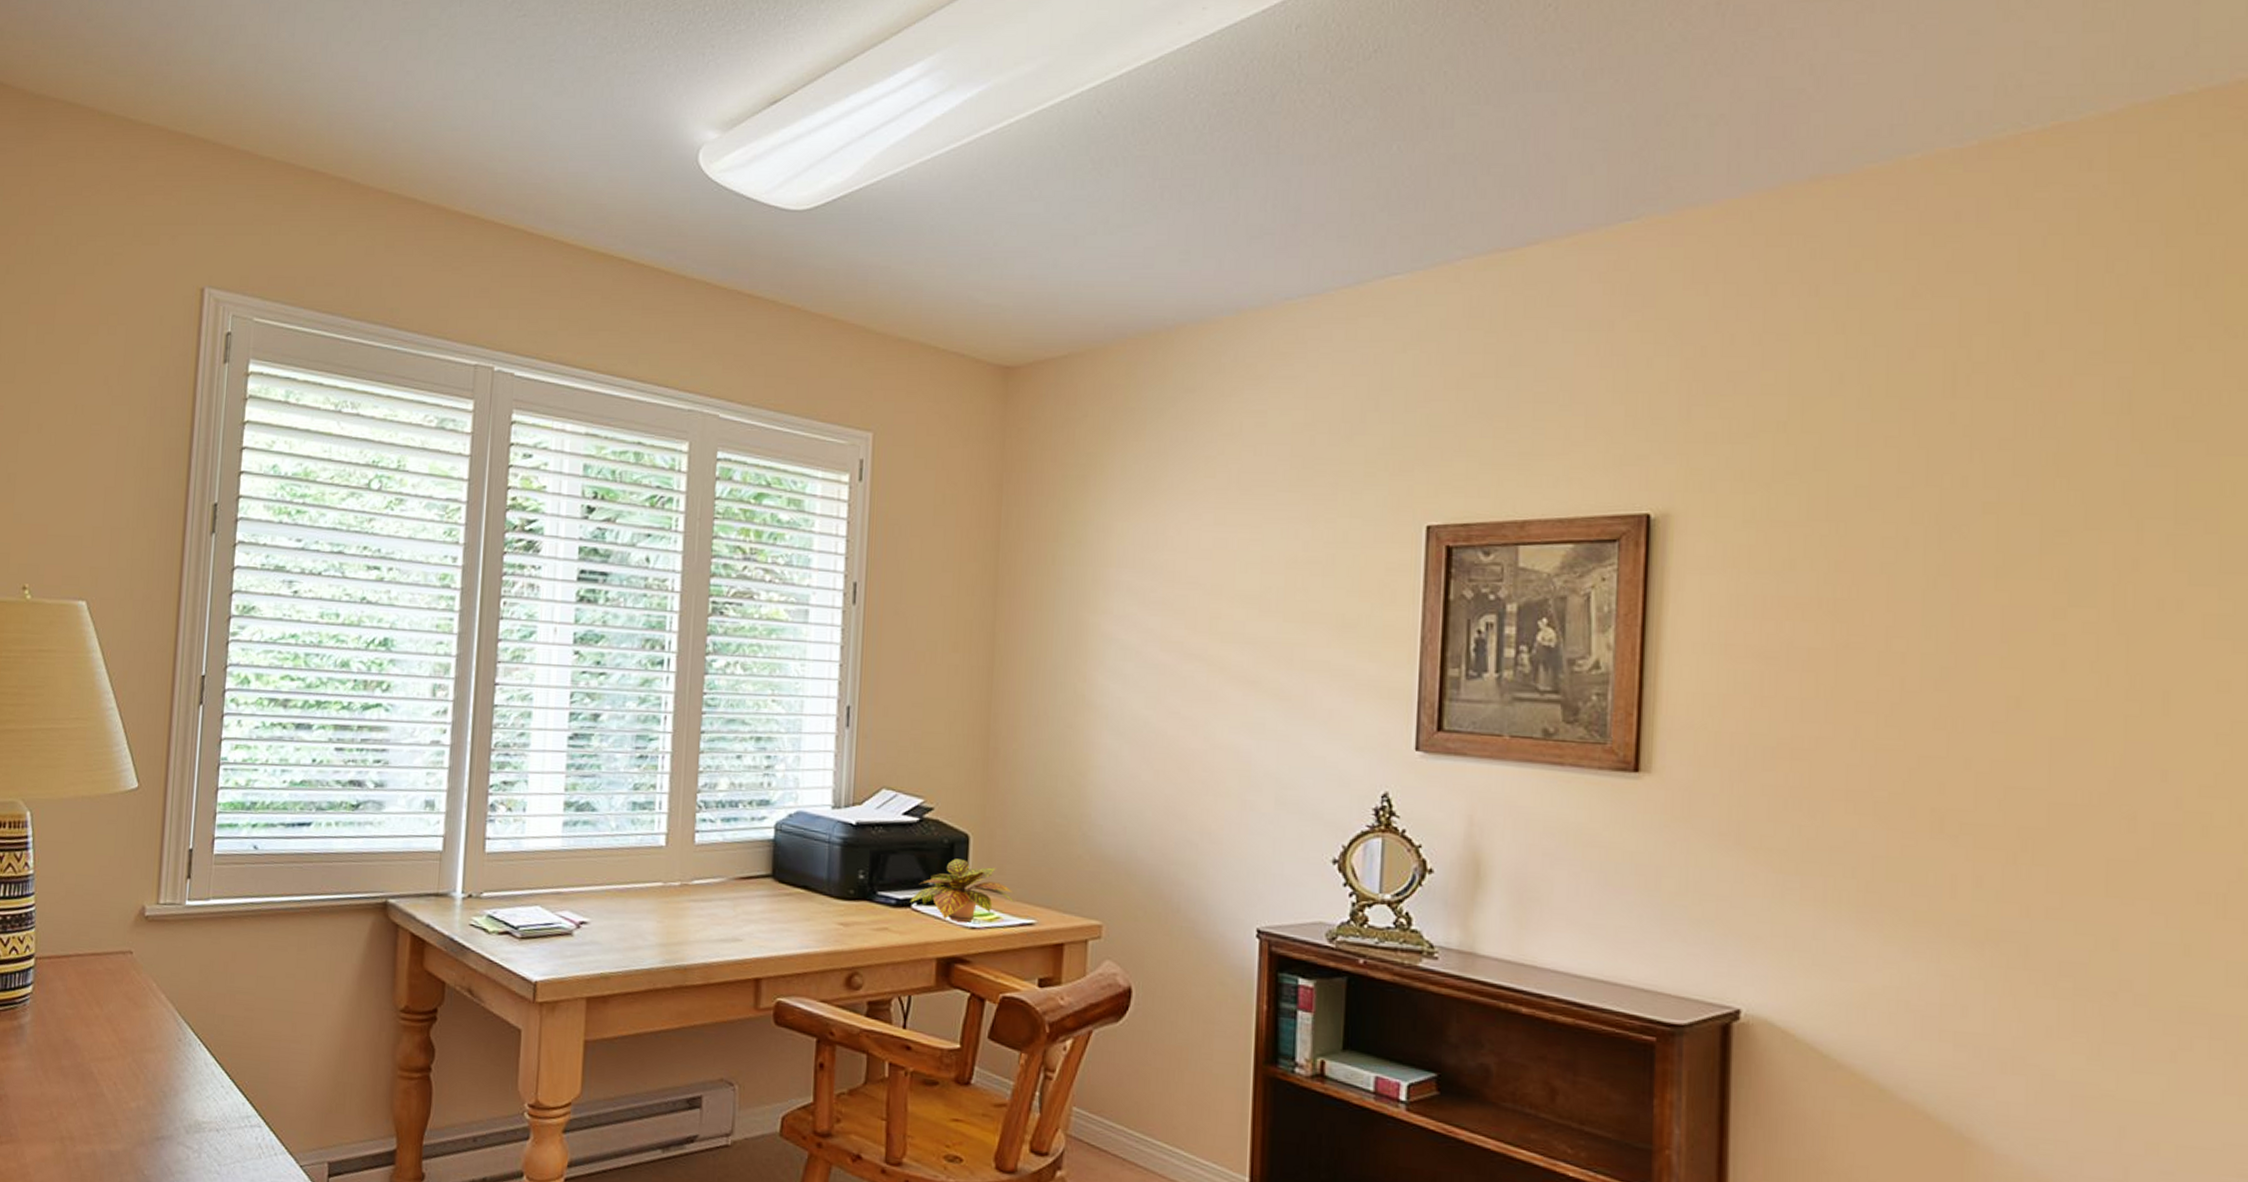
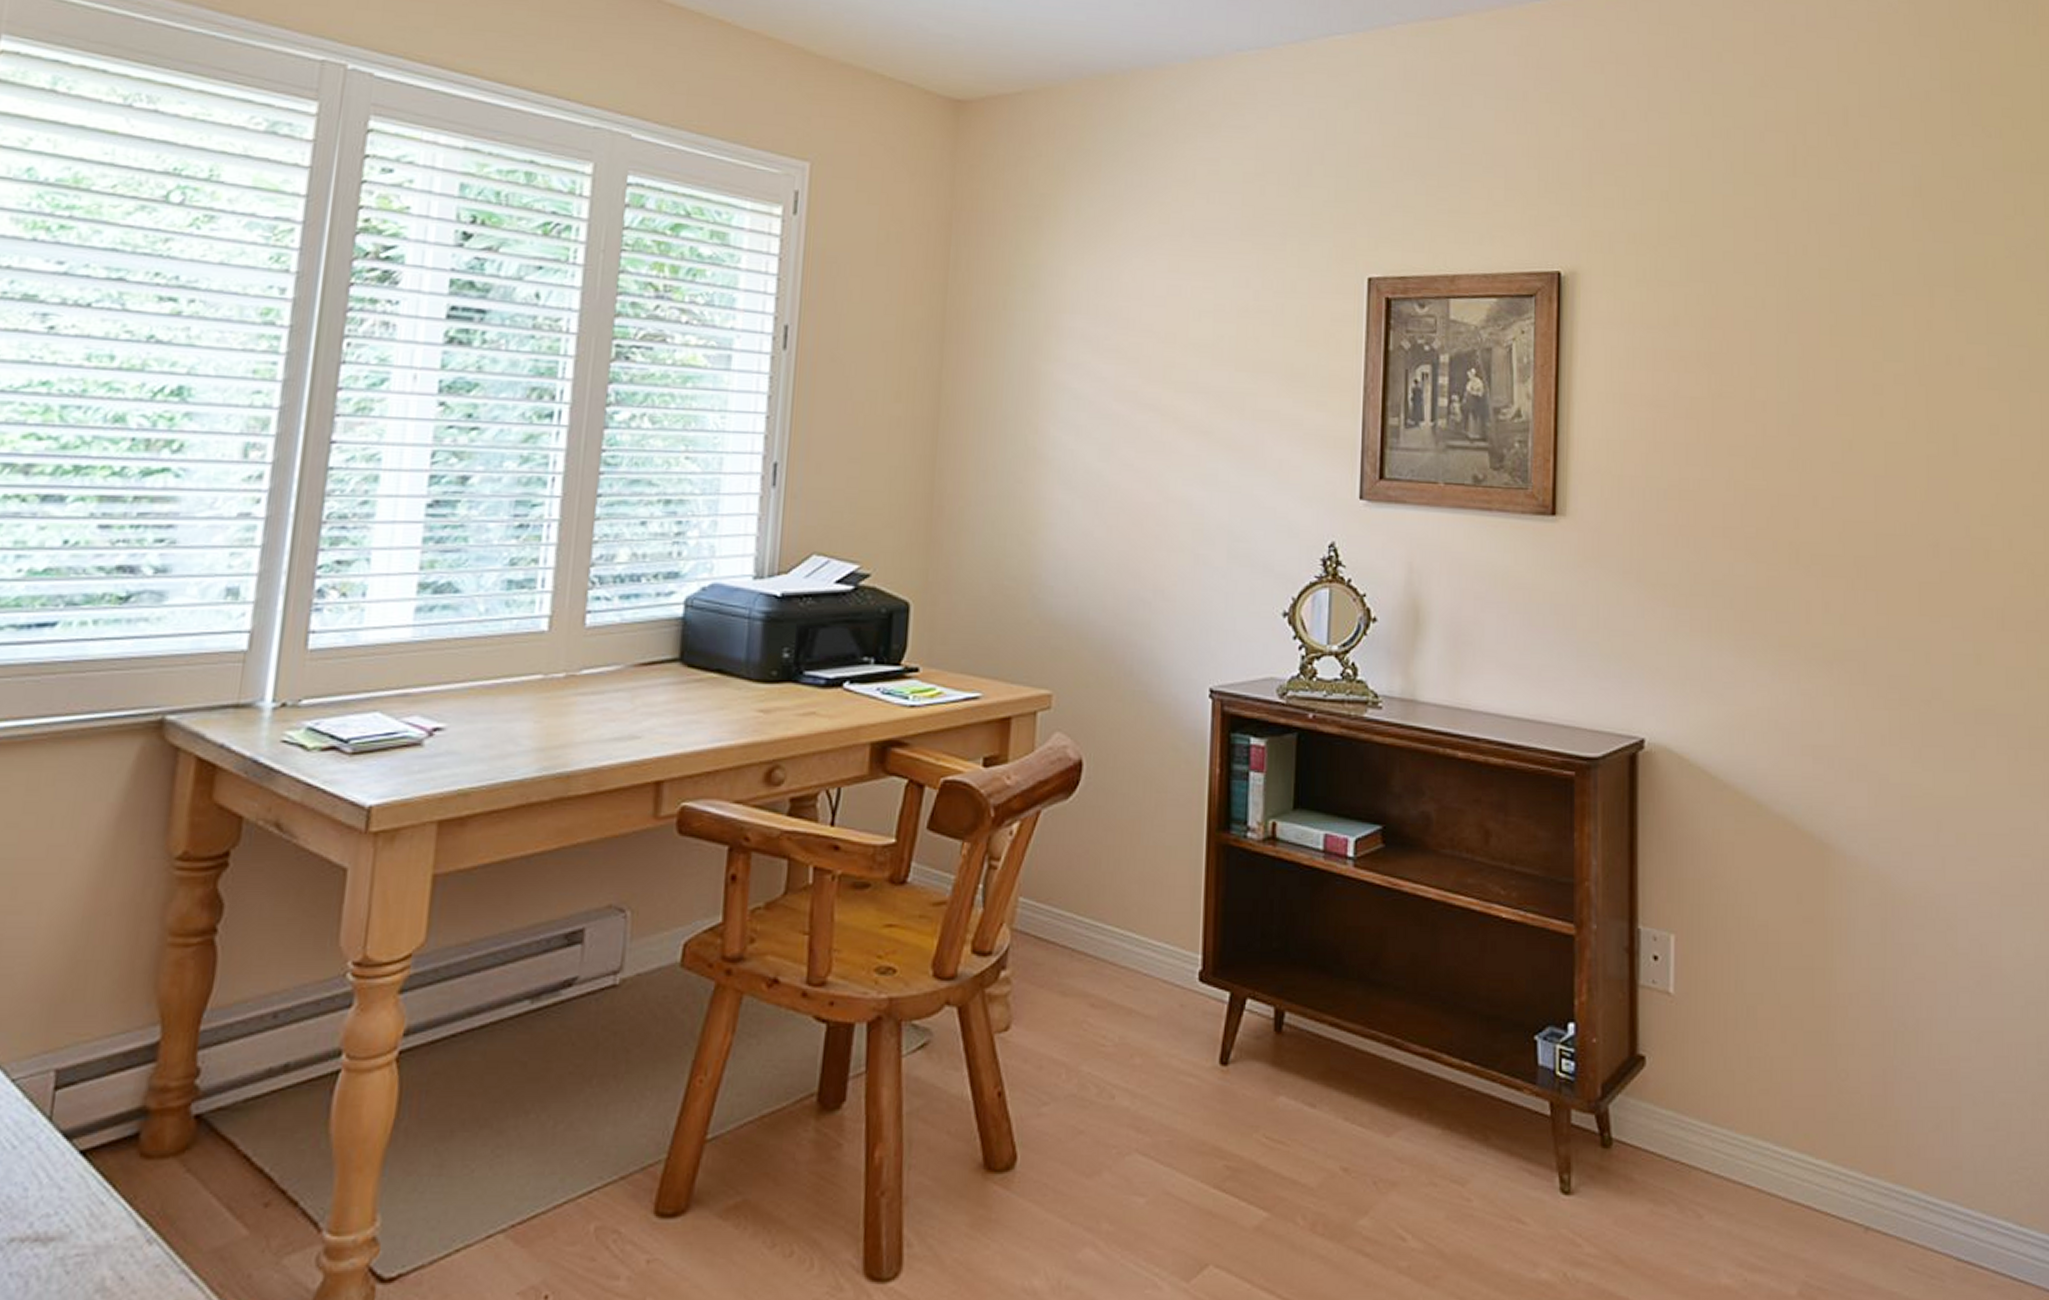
plant: present [909,858,1015,922] -> none [841,630,959,700]

